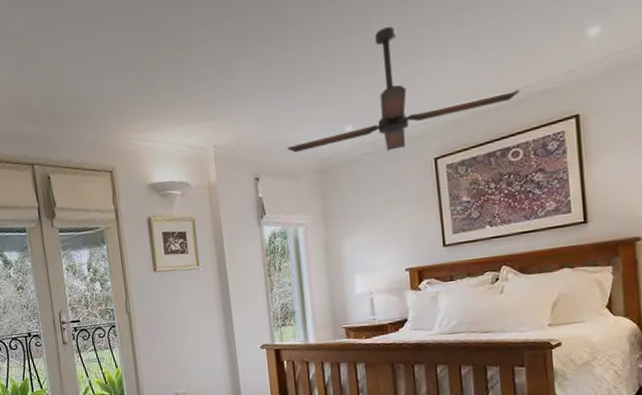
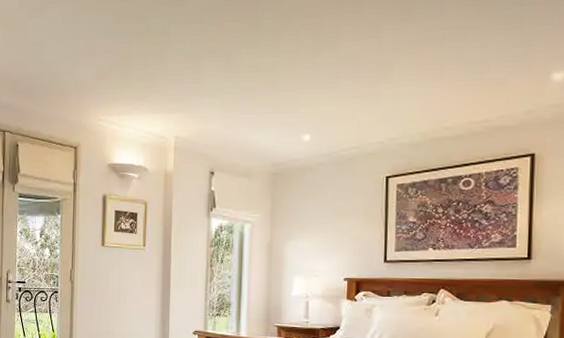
ceiling fan: present [287,26,520,153] -> none [244,48,479,164]

